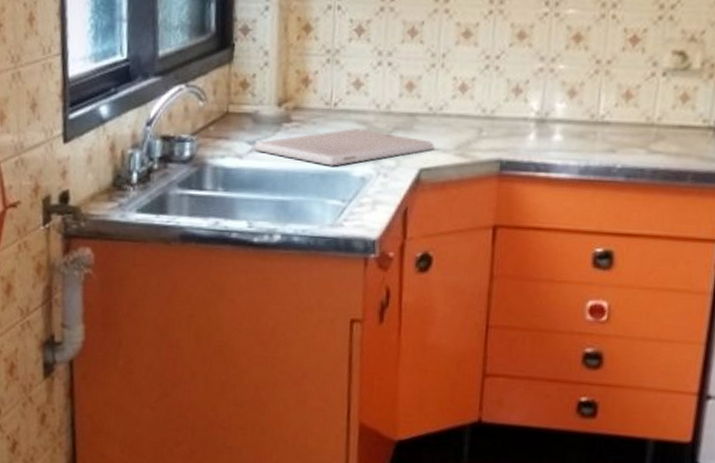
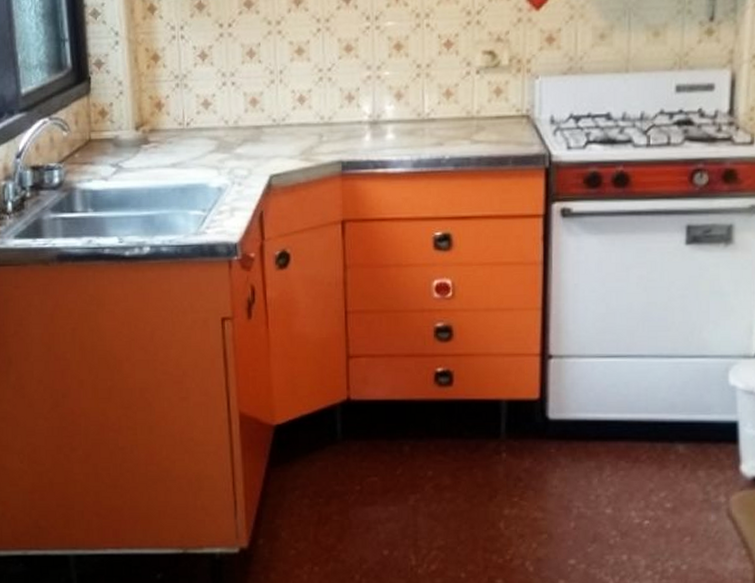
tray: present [253,128,435,166] -> none [117,144,281,180]

